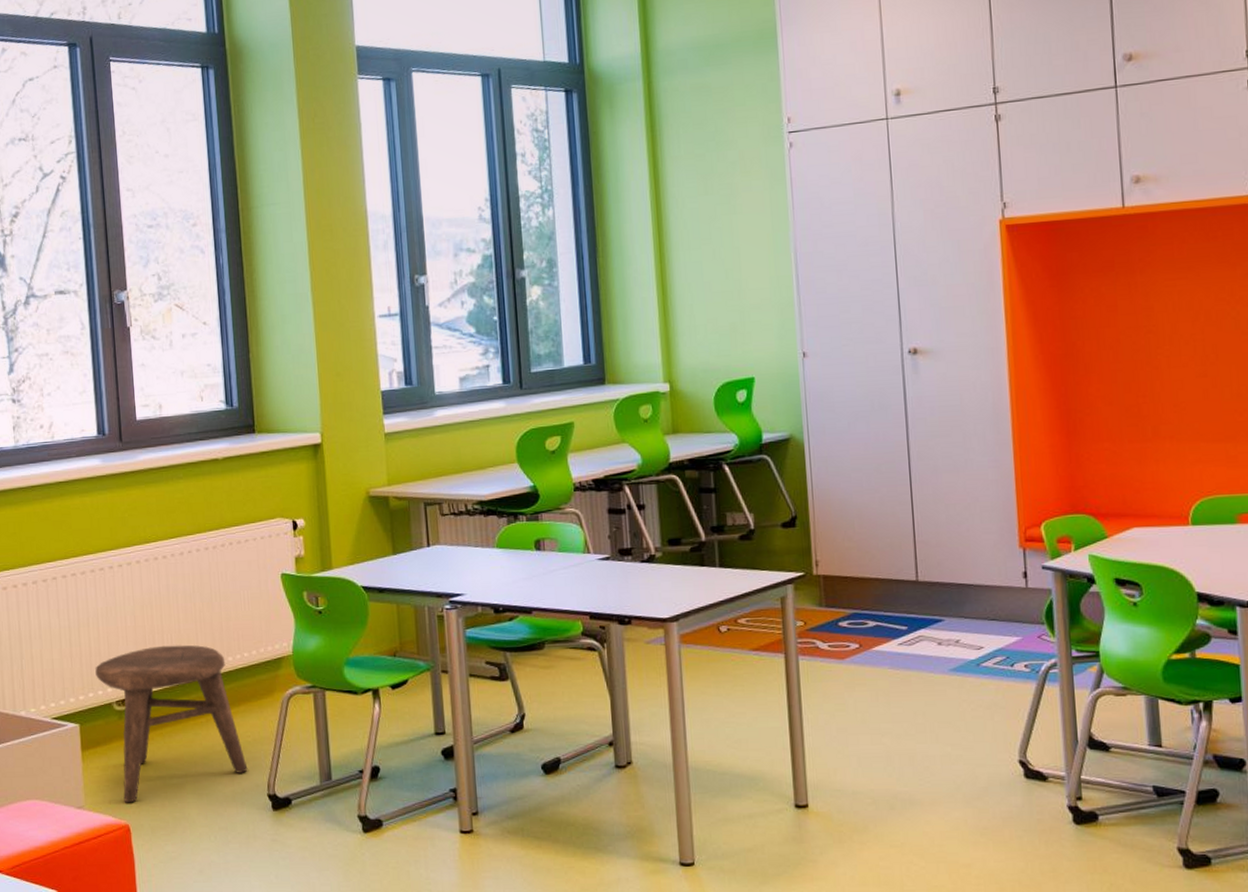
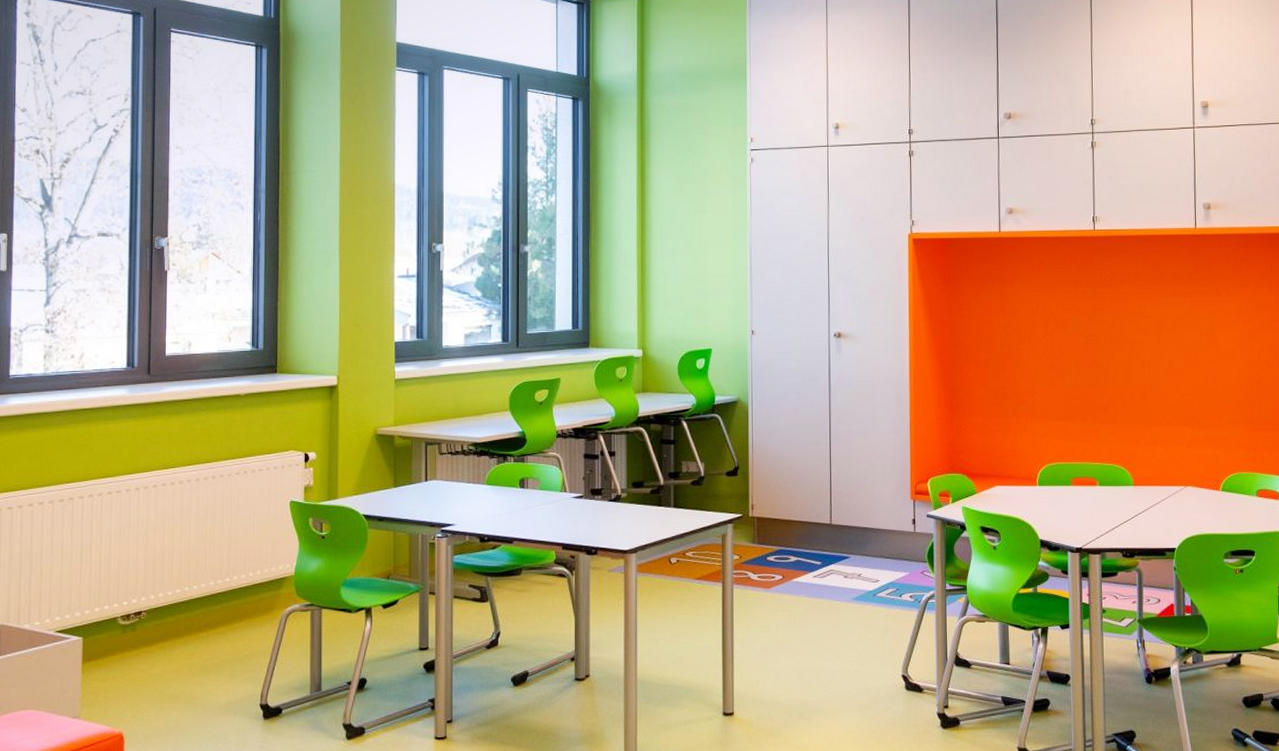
stool: present [95,645,248,803] -> none [103,564,243,713]

